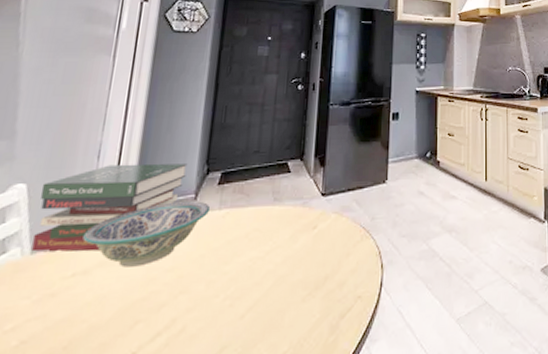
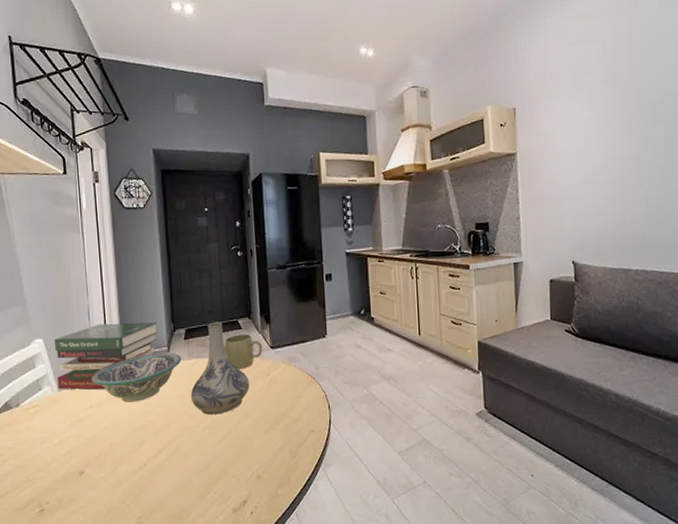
decorative vase: none [213,163,292,281] -> present [190,321,250,415]
mug: none [266,178,313,221] -> present [224,334,263,369]

